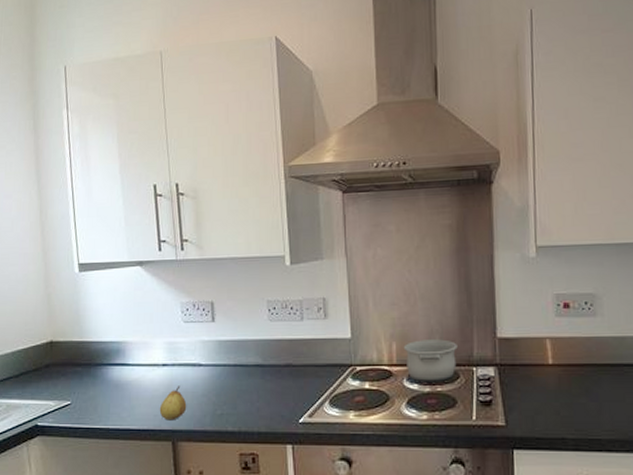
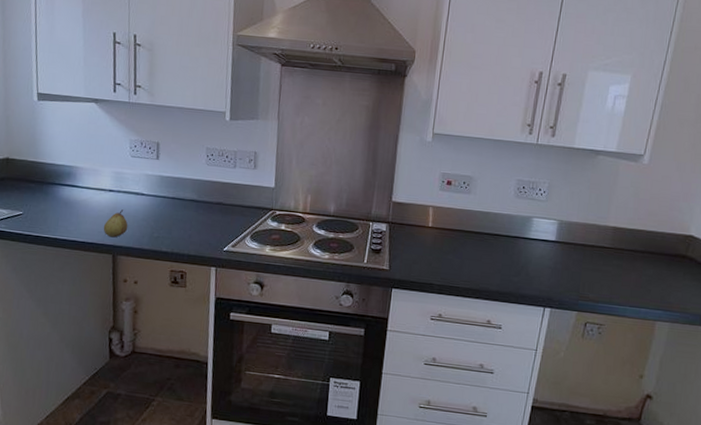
cooking pot: present [403,339,458,383] -> none [316,195,360,231]

